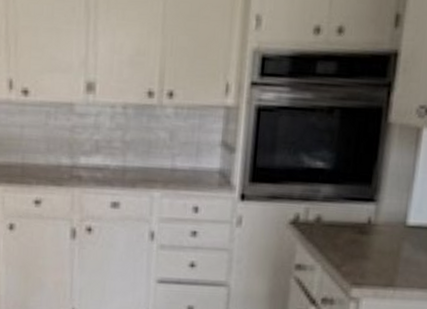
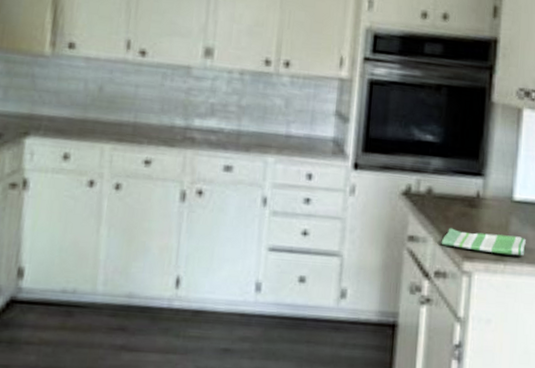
dish towel: none [329,255,418,281] -> present [441,227,526,256]

